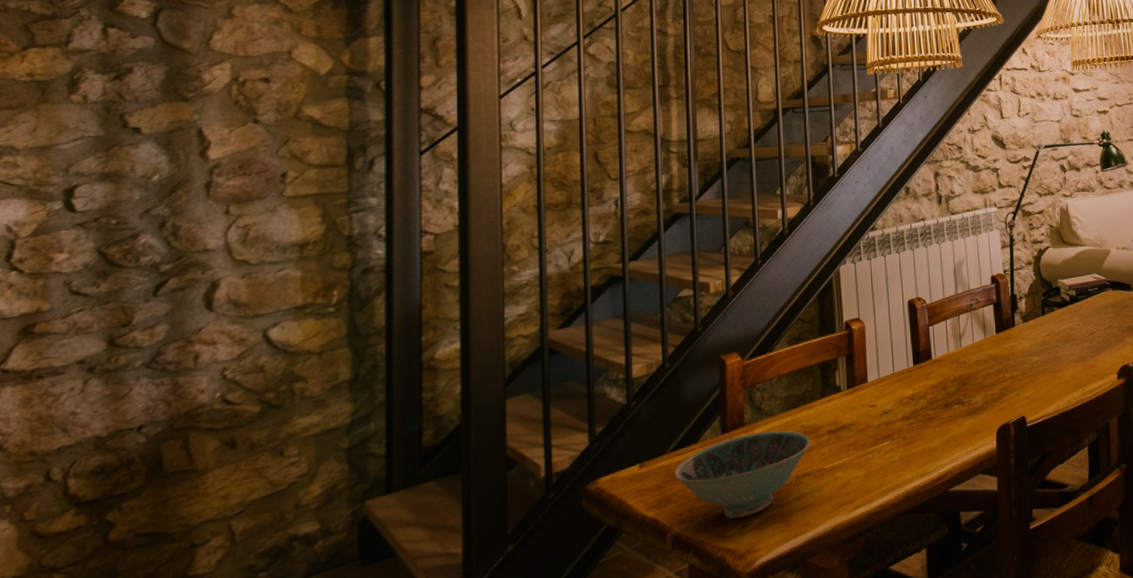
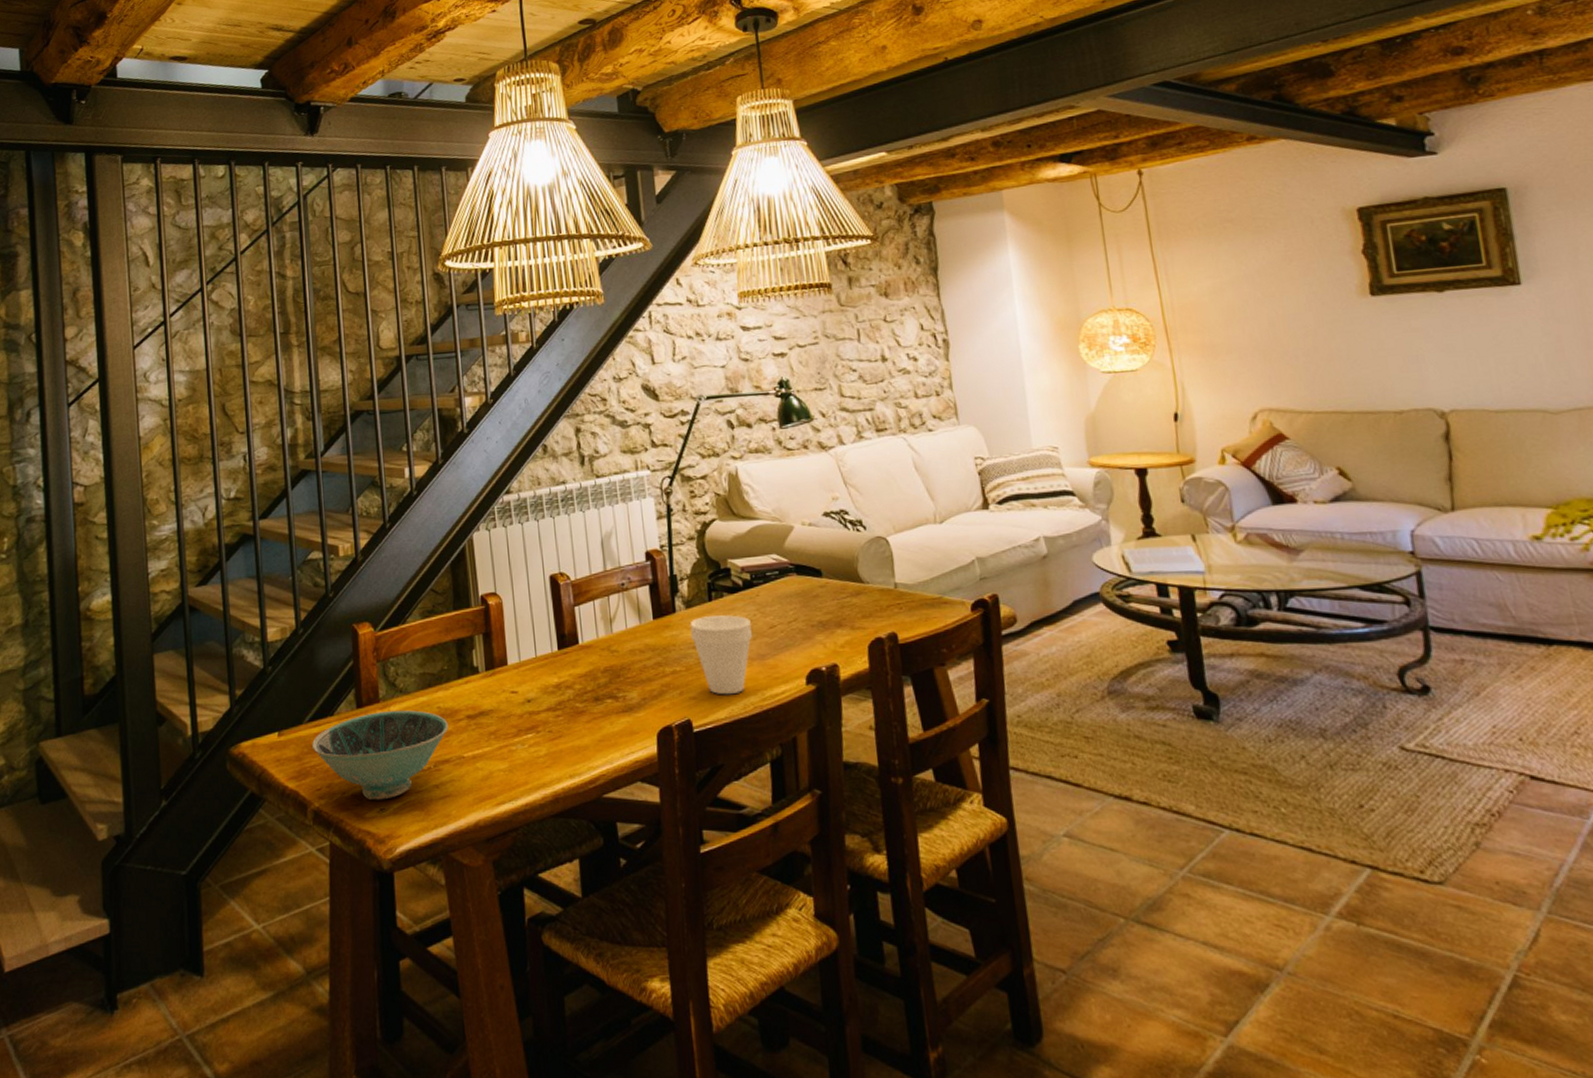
cup: none [1026,325,1077,393] -> present [690,615,753,695]

